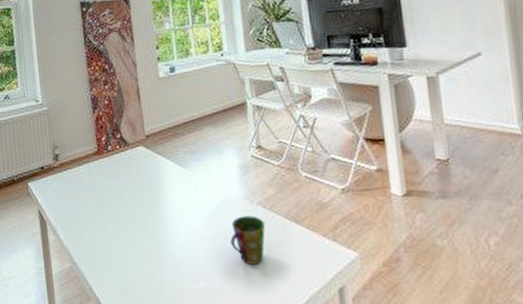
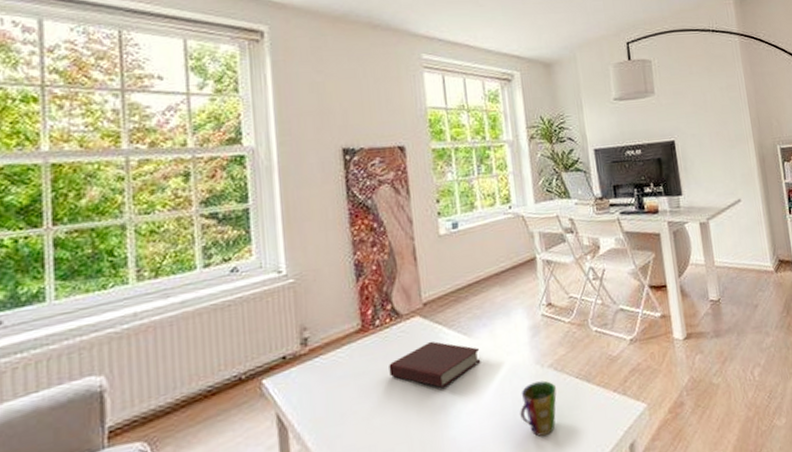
book: none [119,168,195,208] -> present [389,341,481,388]

